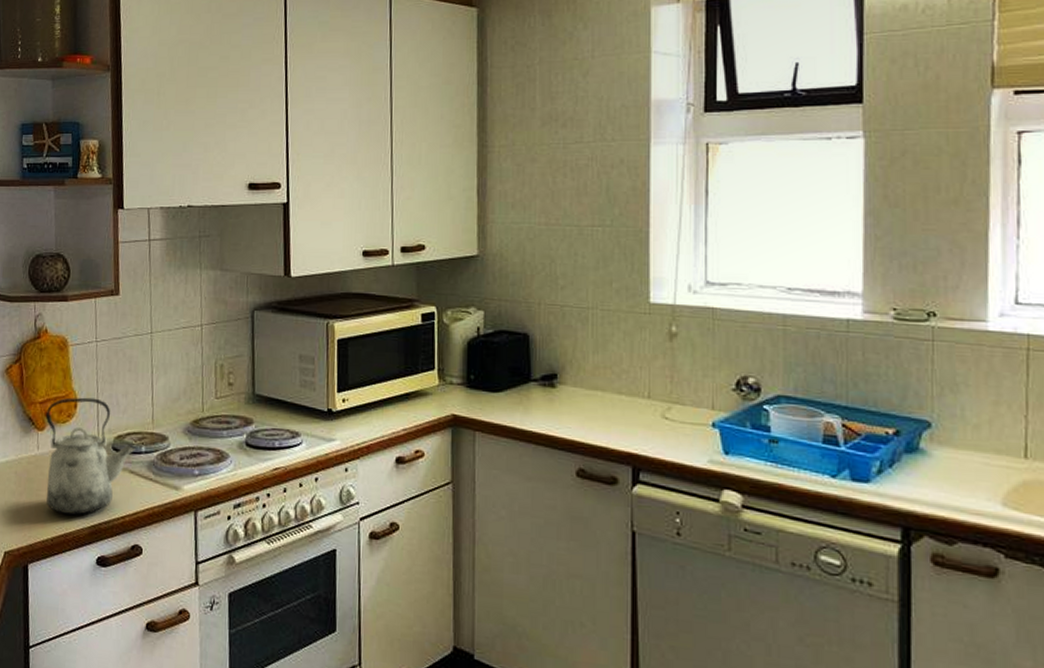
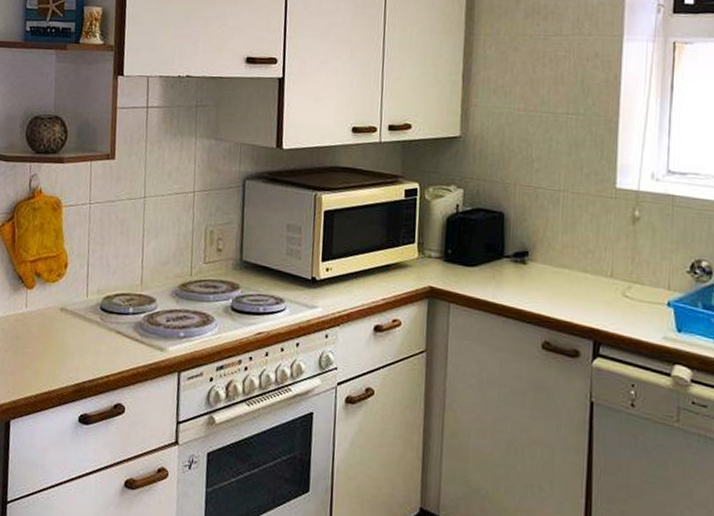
kettle: present [45,397,137,515] -> none [31,257,124,373]

